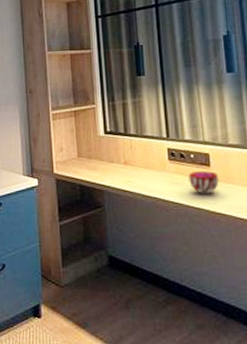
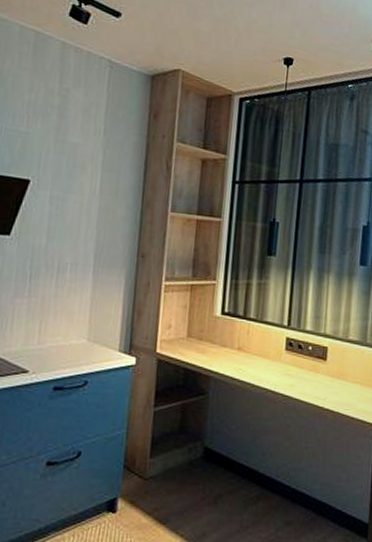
decorative bowl: present [188,171,219,194] -> none [302,364,333,389]

